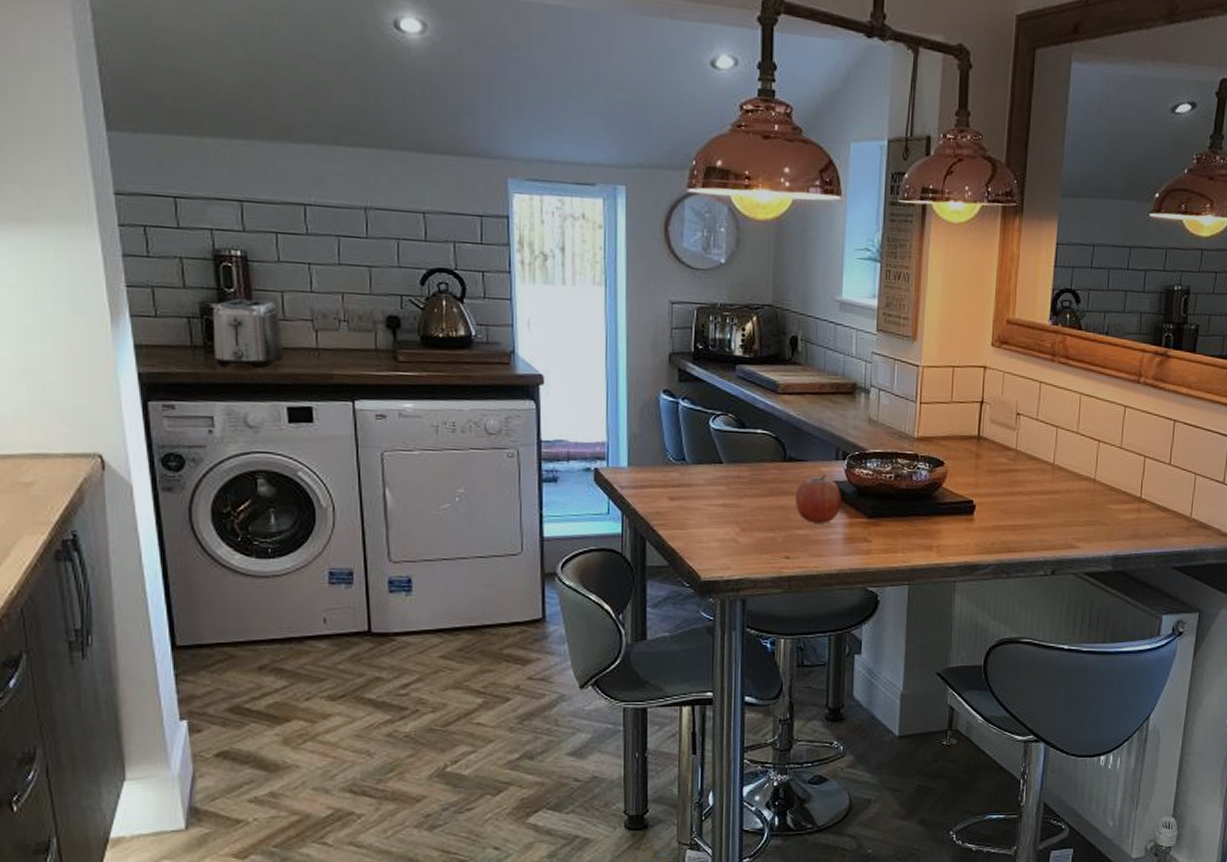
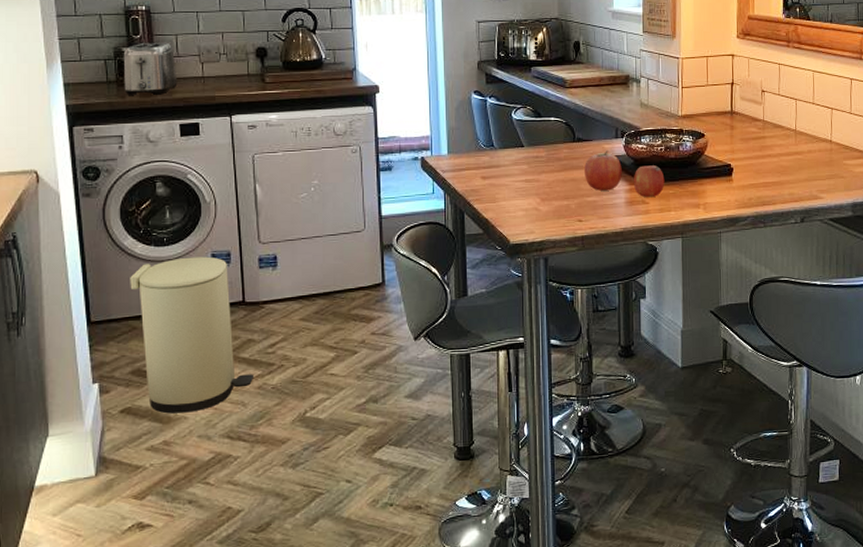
pedal bin: none [225,574,383,761] -> present [130,256,255,414]
fruit: none [854,495,893,534] -> present [633,165,665,197]

